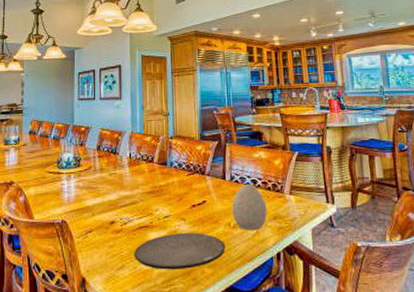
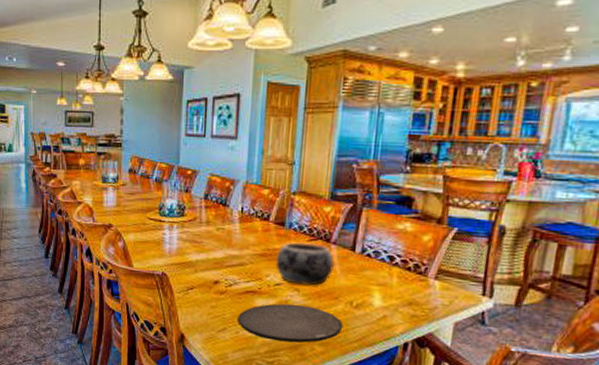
decorative bowl: none [162,177,211,214] -> present [275,242,334,286]
decorative egg: present [232,183,268,231] -> none [357,259,402,314]

